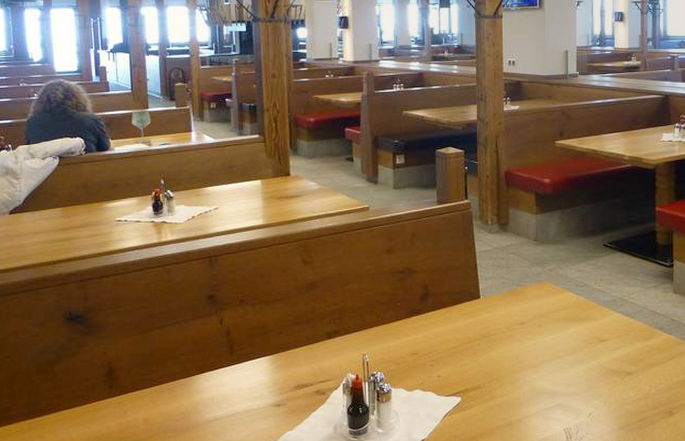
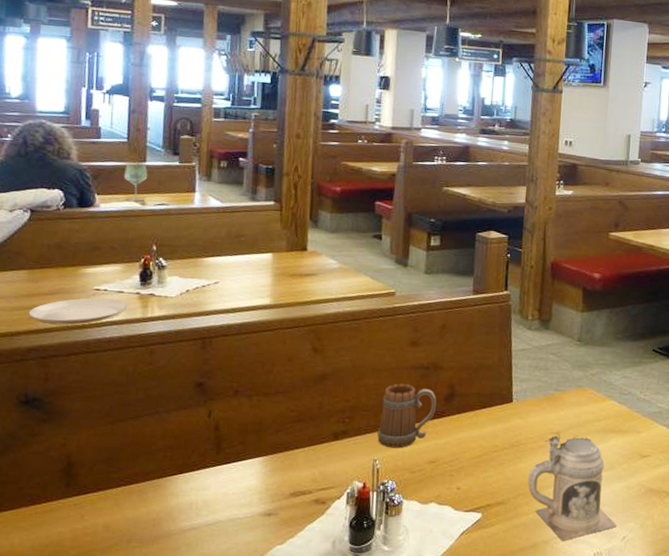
plate: none [65,228,146,252] -> present [28,298,129,325]
beer mug: none [365,286,413,344] -> present [377,383,436,448]
beer mug: none [500,324,583,419] -> present [528,434,617,541]

